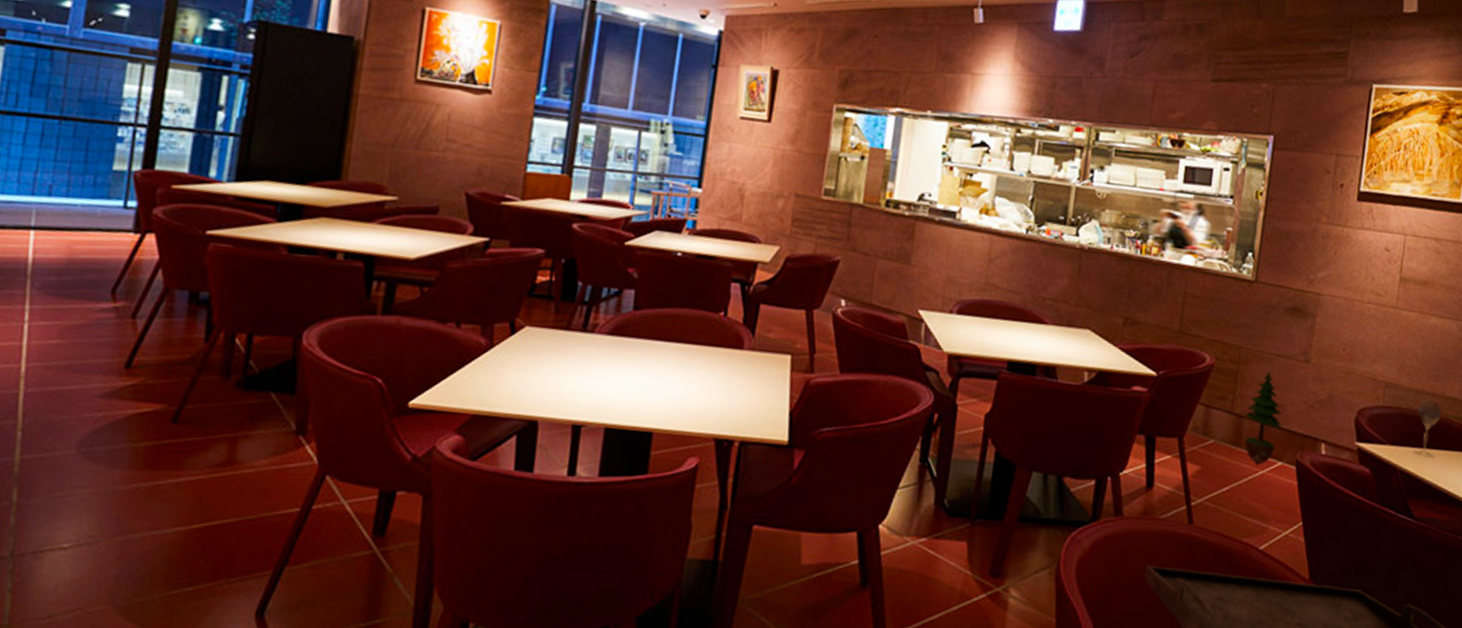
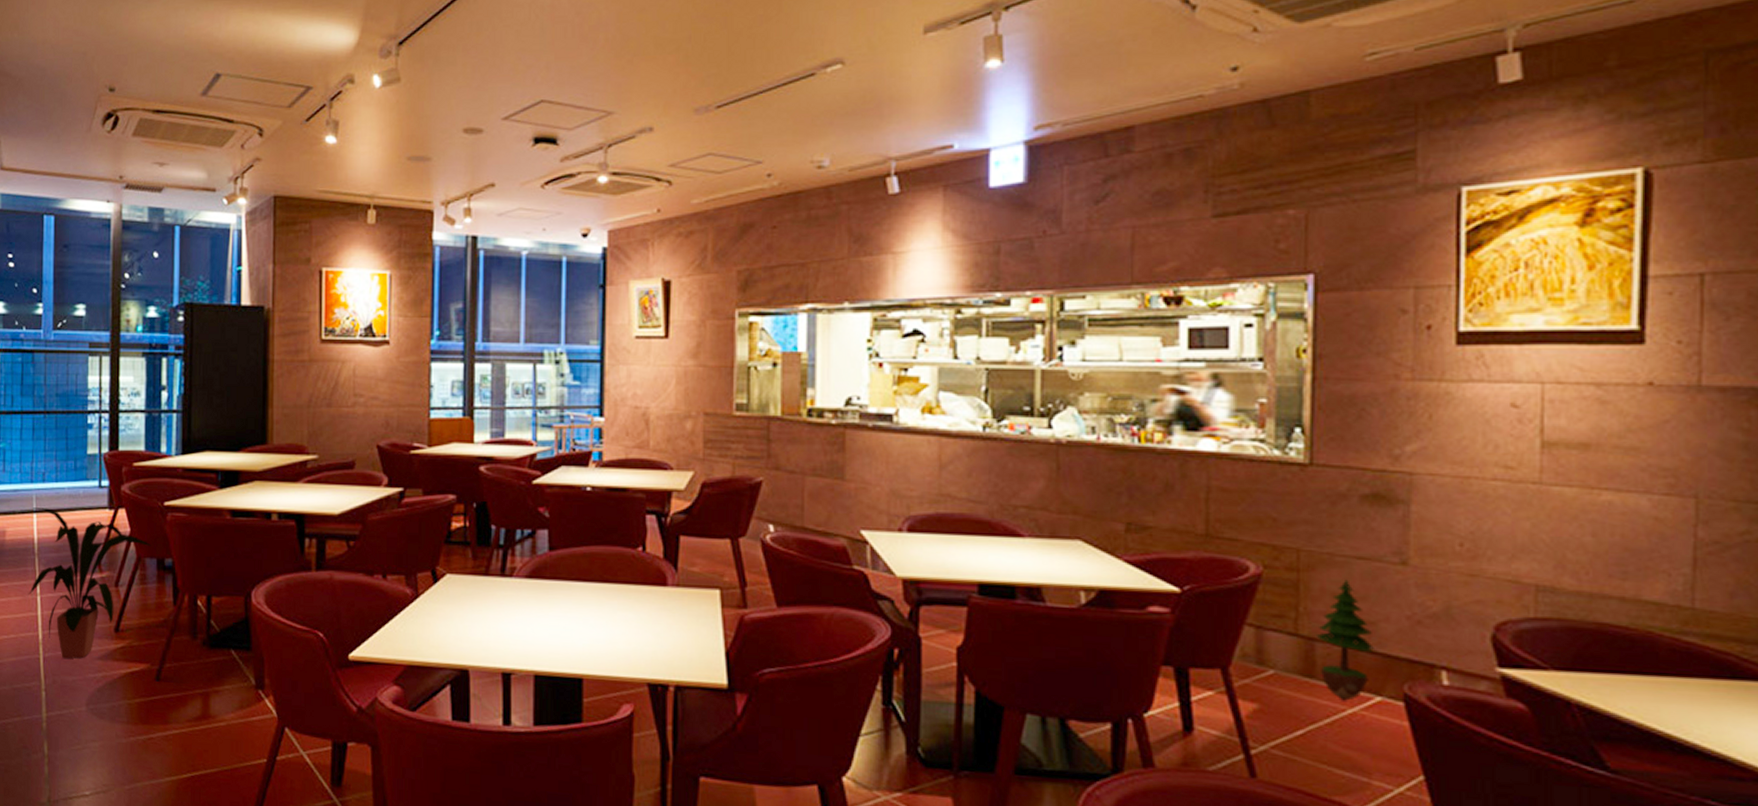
house plant: none [12,223,185,396] -> present [28,507,152,659]
wineglass: present [1413,399,1442,458] -> none [1595,606,1638,687]

